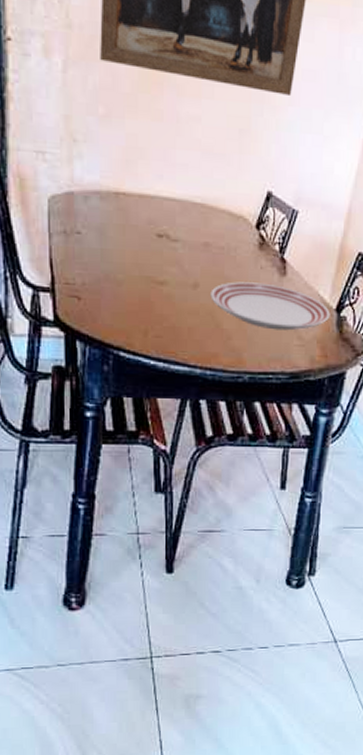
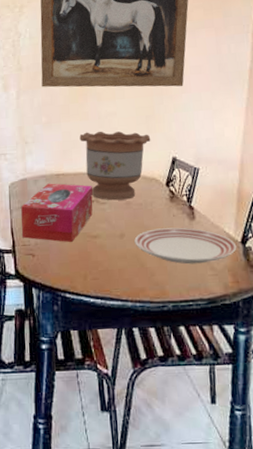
tissue box: none [64,203,162,286] -> present [21,183,93,242]
flower pot: none [149,138,243,240] -> present [79,131,151,201]

